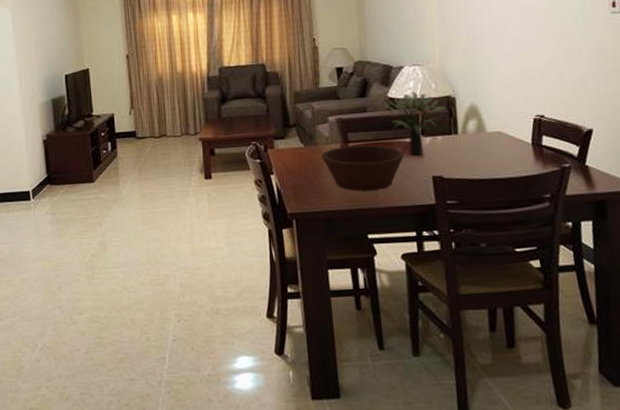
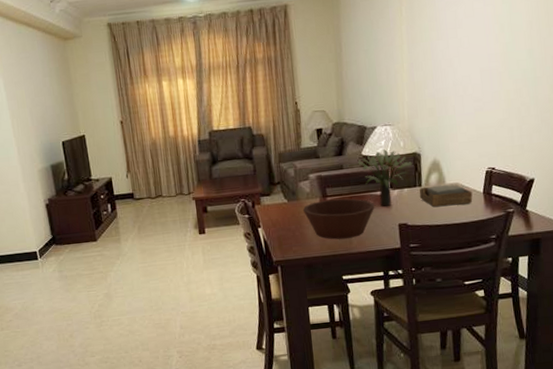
napkin holder: none [455,133,520,158] -> present [419,184,473,207]

